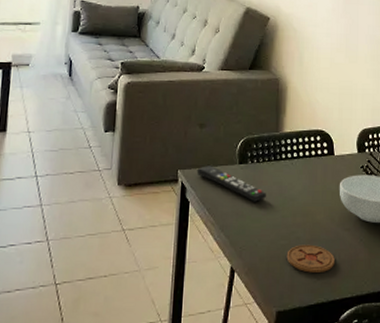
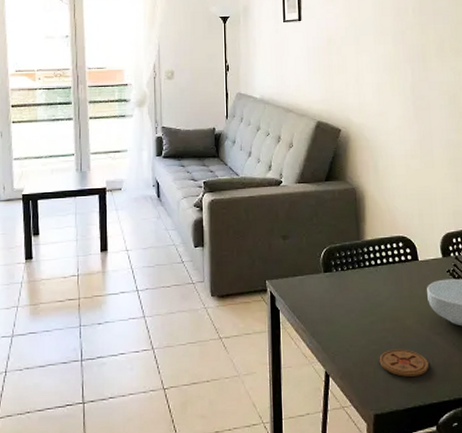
remote control: present [196,166,267,202] -> none [284,275,355,309]

